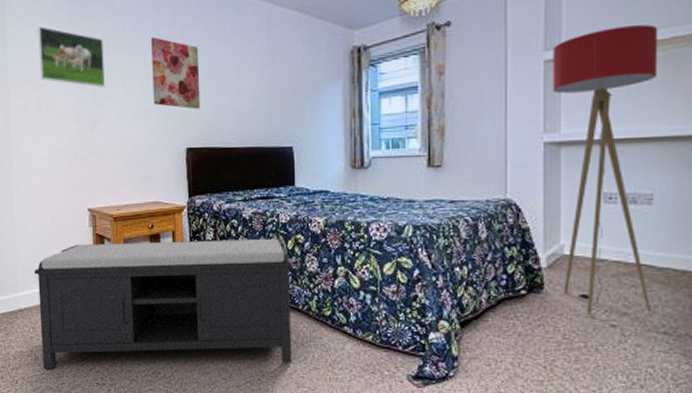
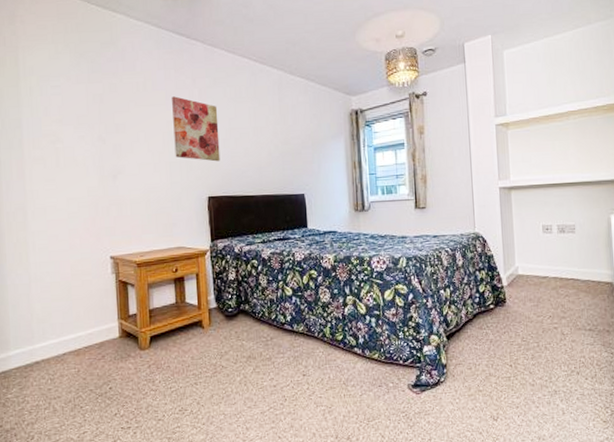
bench: present [34,238,292,370] -> none [52,274,310,421]
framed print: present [38,26,105,88] -> none [55,82,126,141]
floor lamp: present [552,24,658,315] -> none [501,100,579,321]

